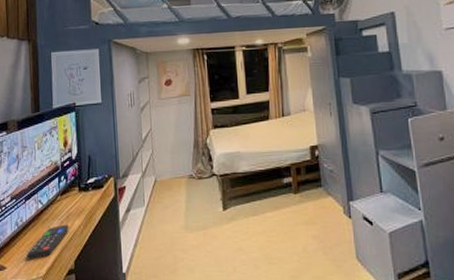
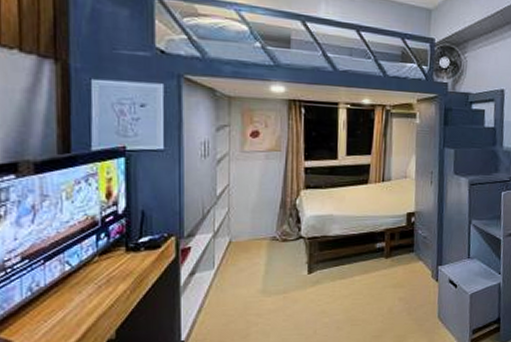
remote control: present [26,224,69,260] -> none [44,289,110,331]

